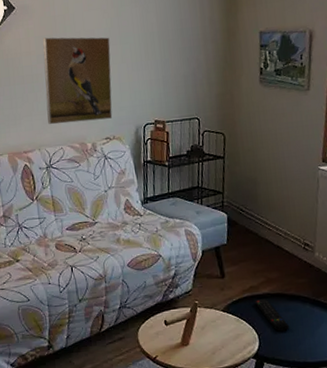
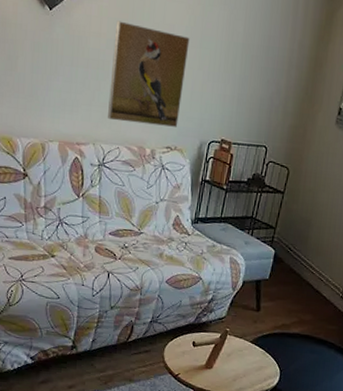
remote control: present [255,299,290,332] -> none [283,337,312,371]

